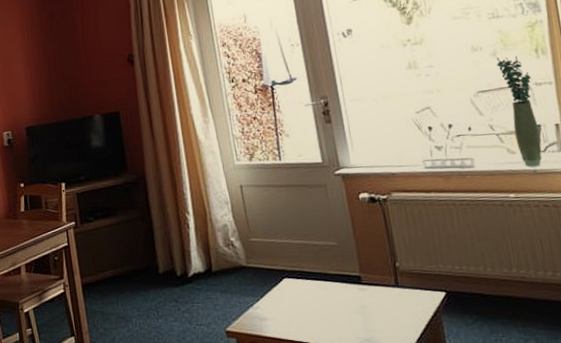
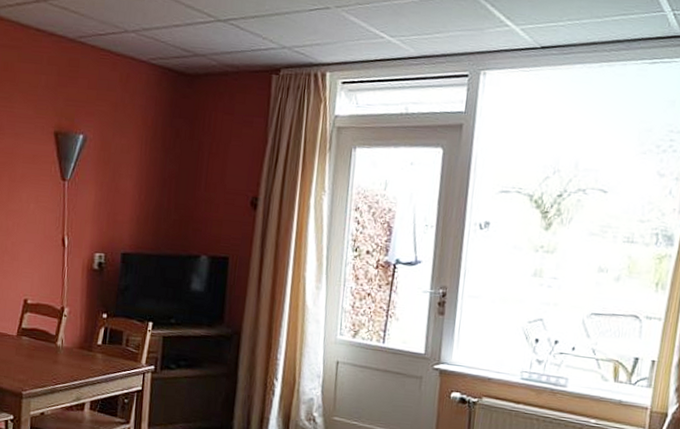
vase: present [496,56,542,167] -> none [612,282,645,398]

